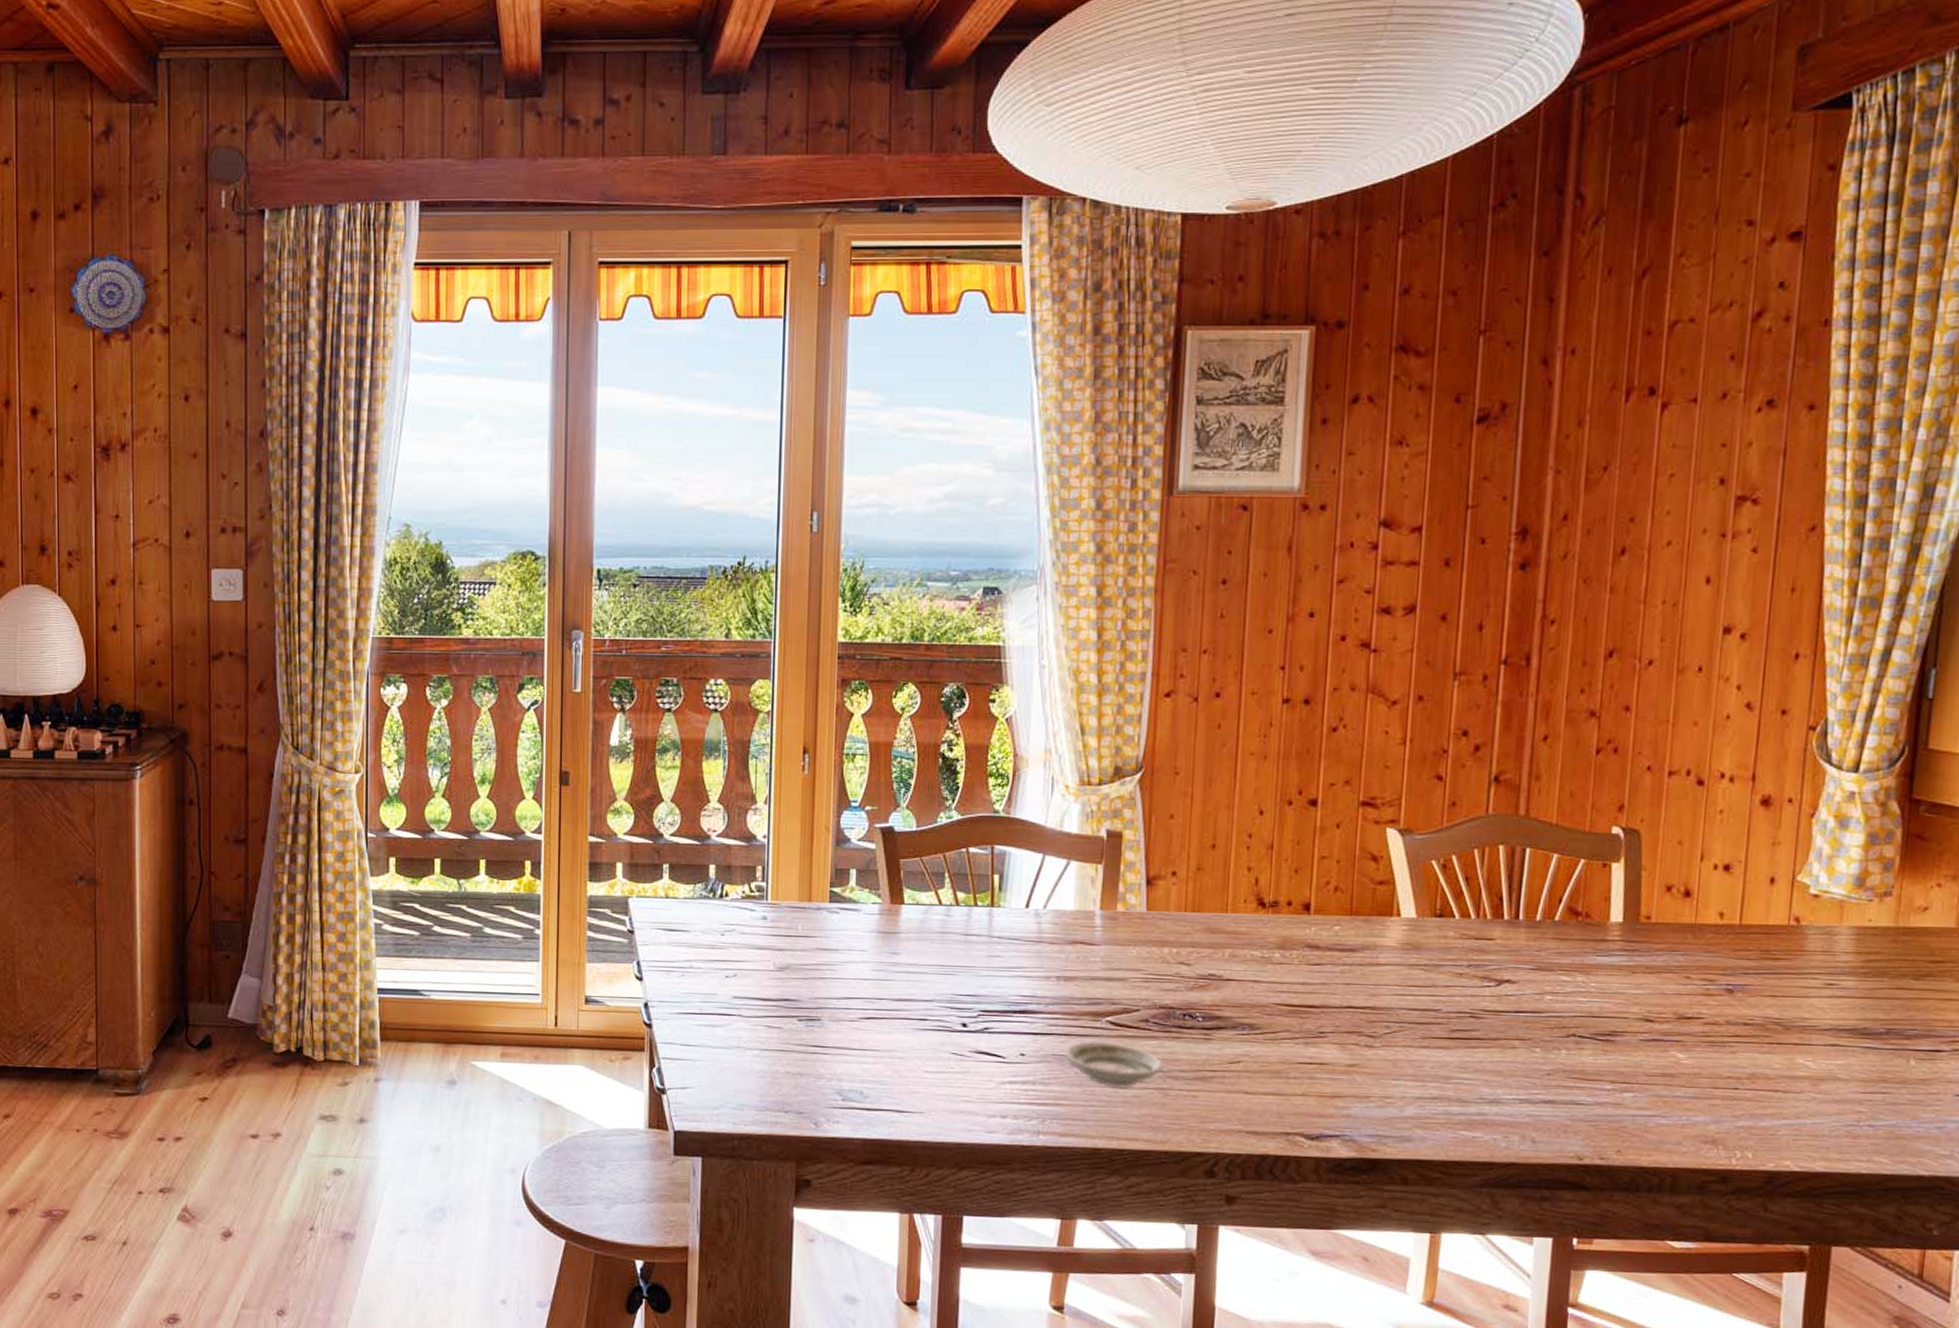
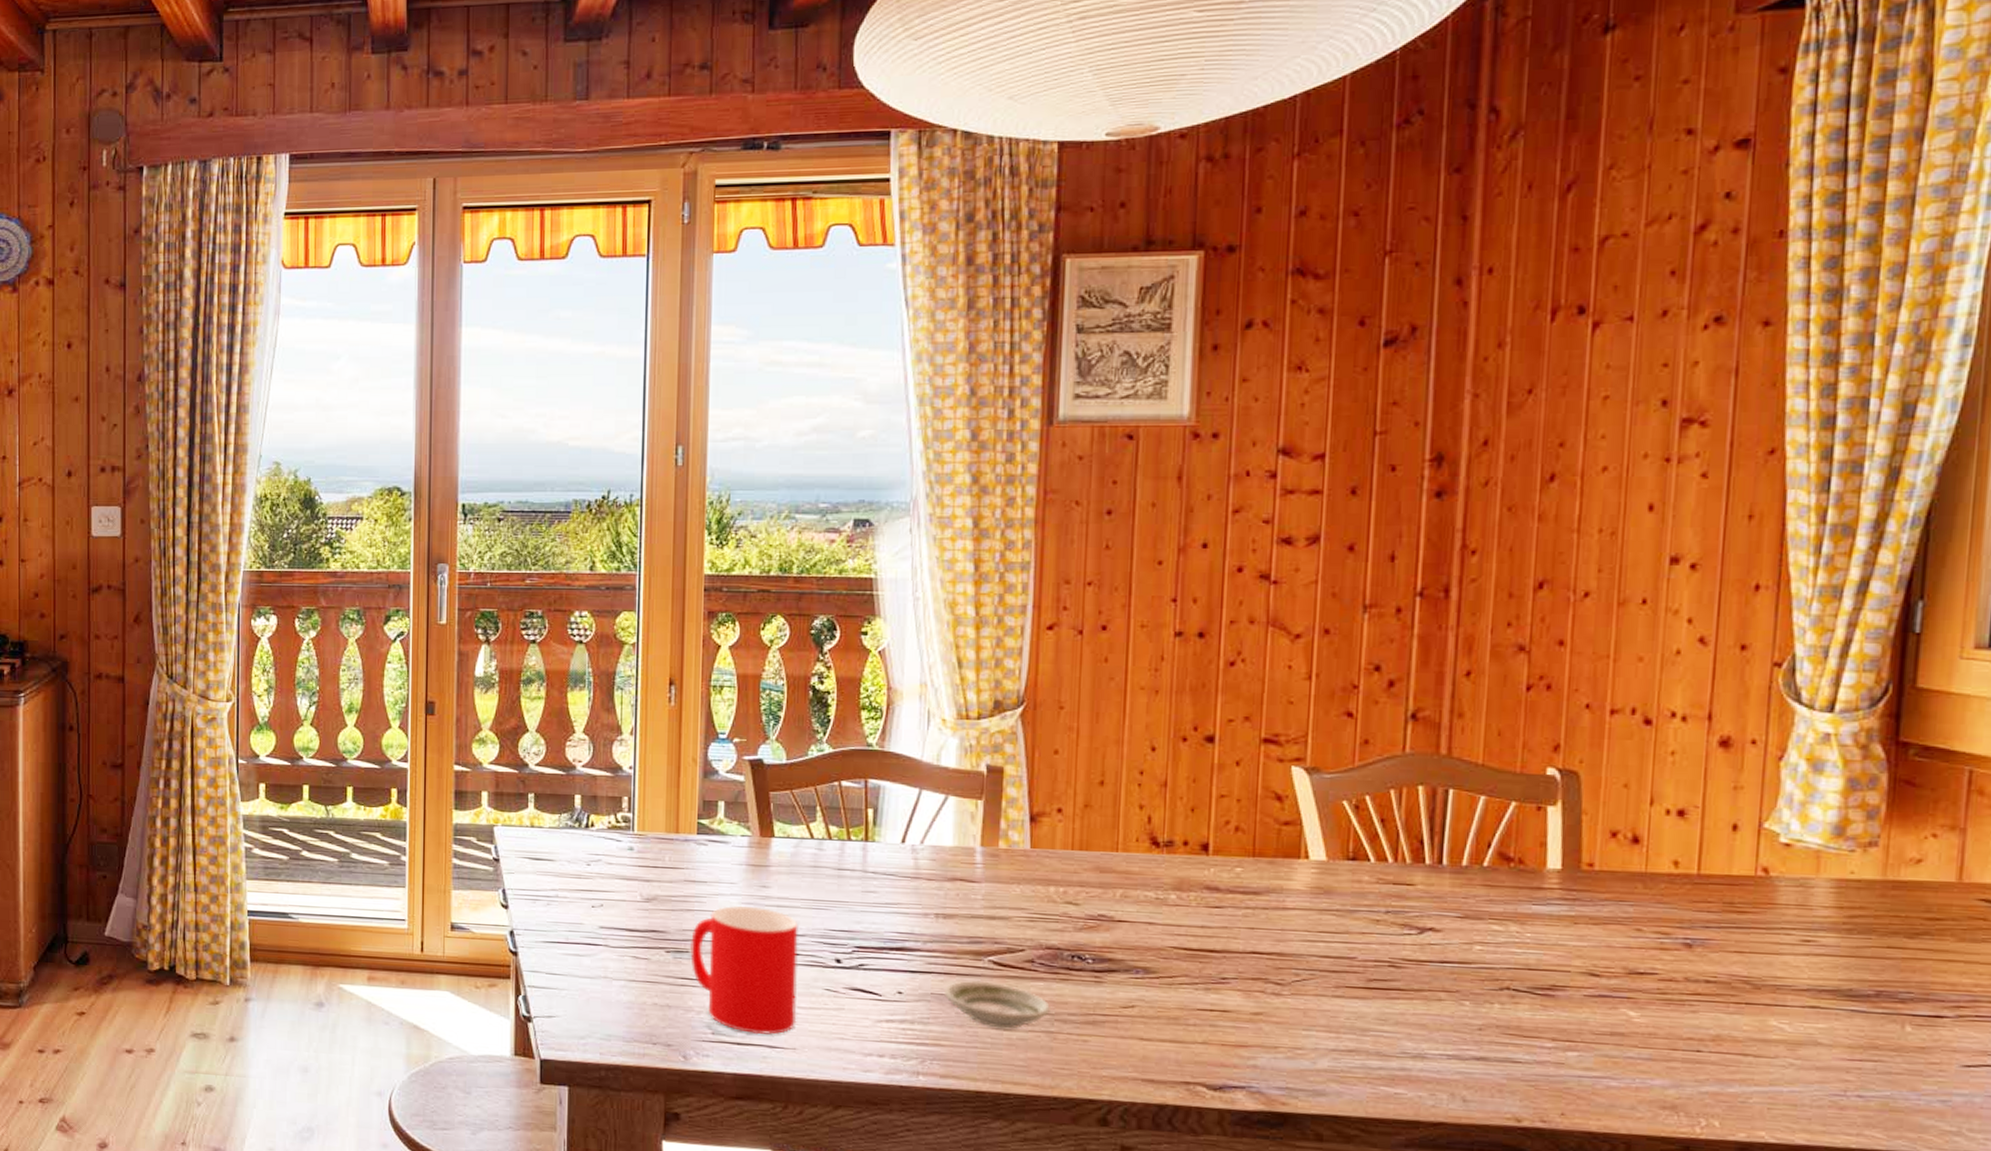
cup: none [822,973,927,1100] -> present [690,906,799,1035]

